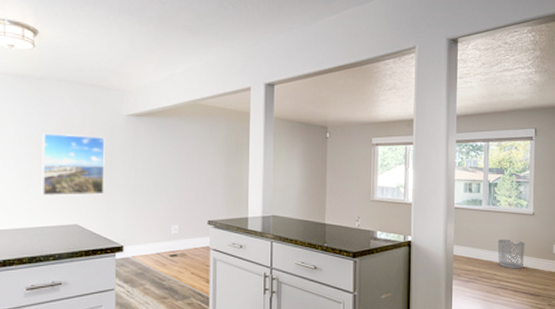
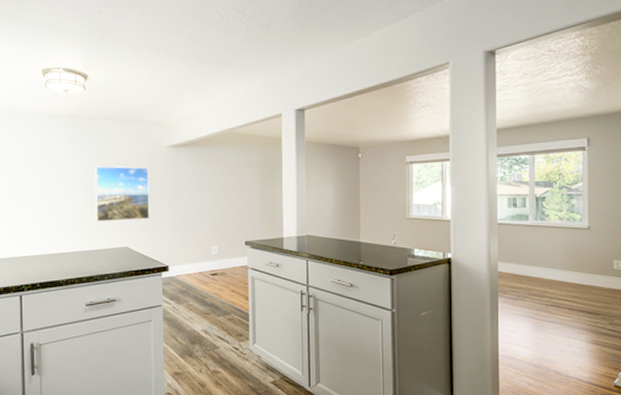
waste bin: present [497,239,525,269] -> none [548,255,580,286]

